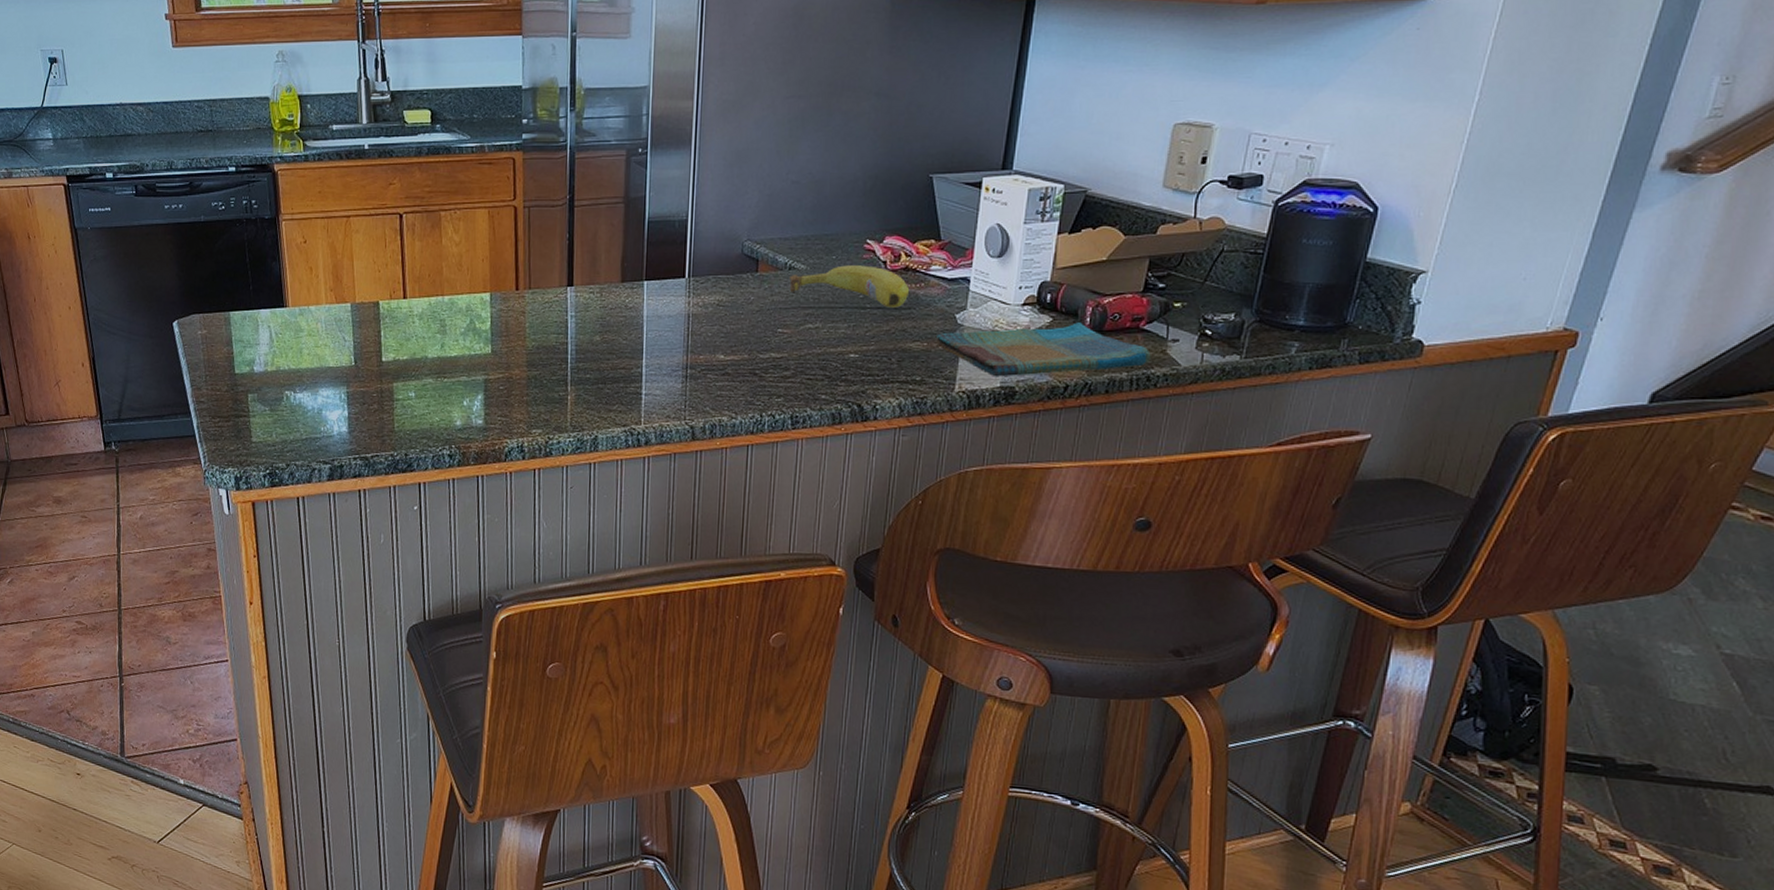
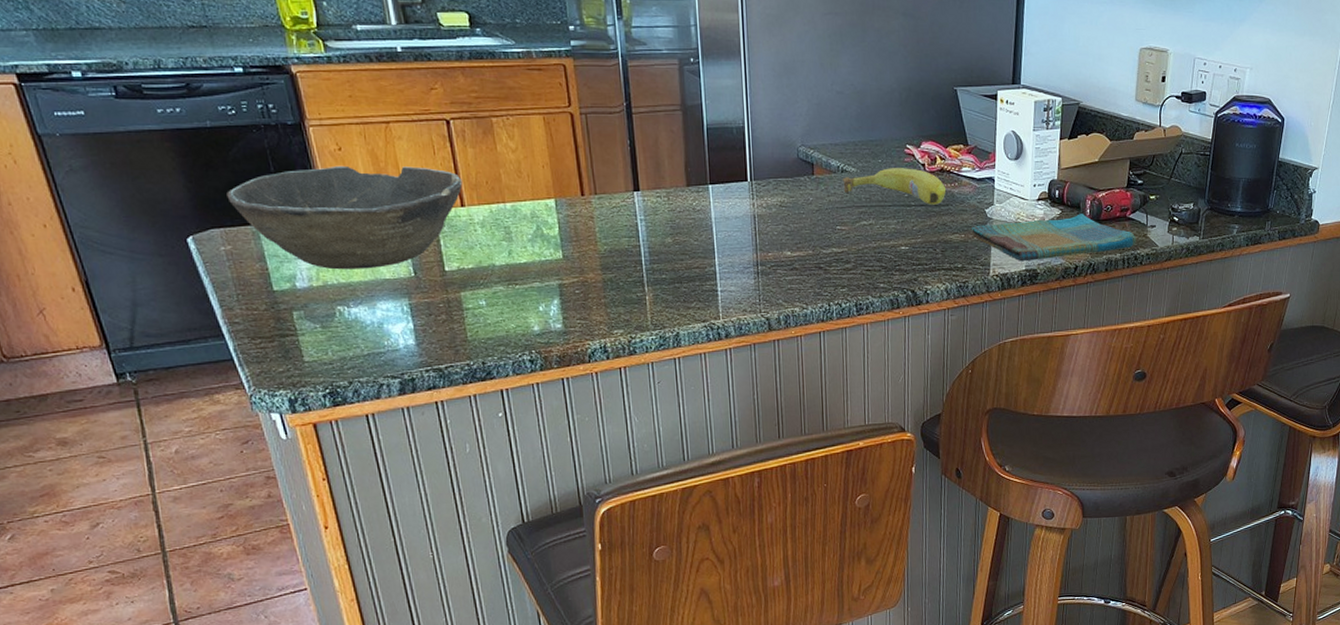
bowl: none [209,257,407,357] -> present [227,165,463,270]

